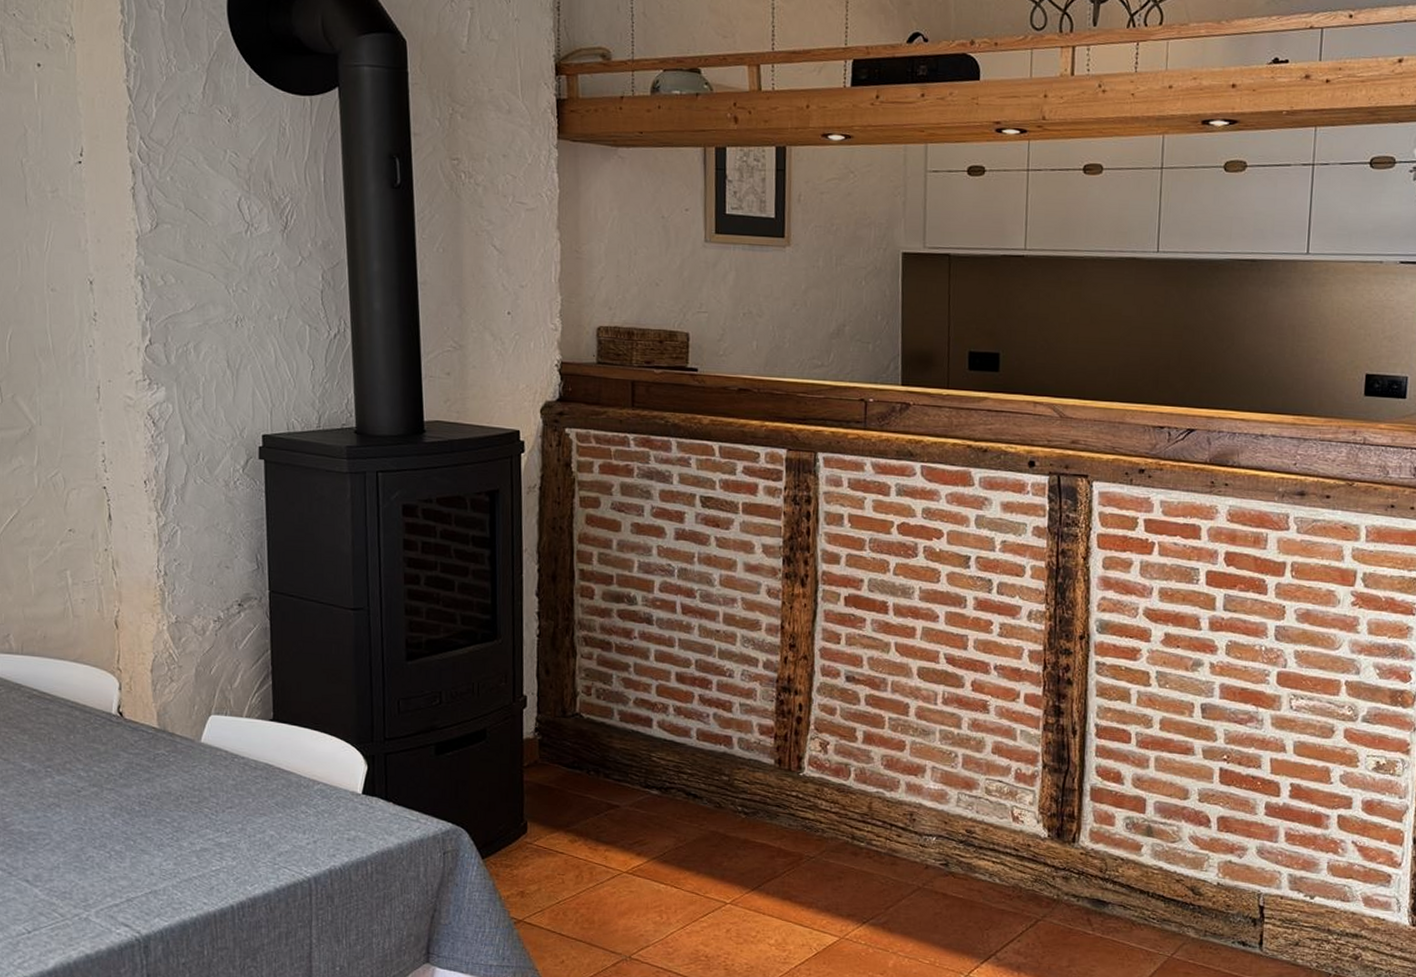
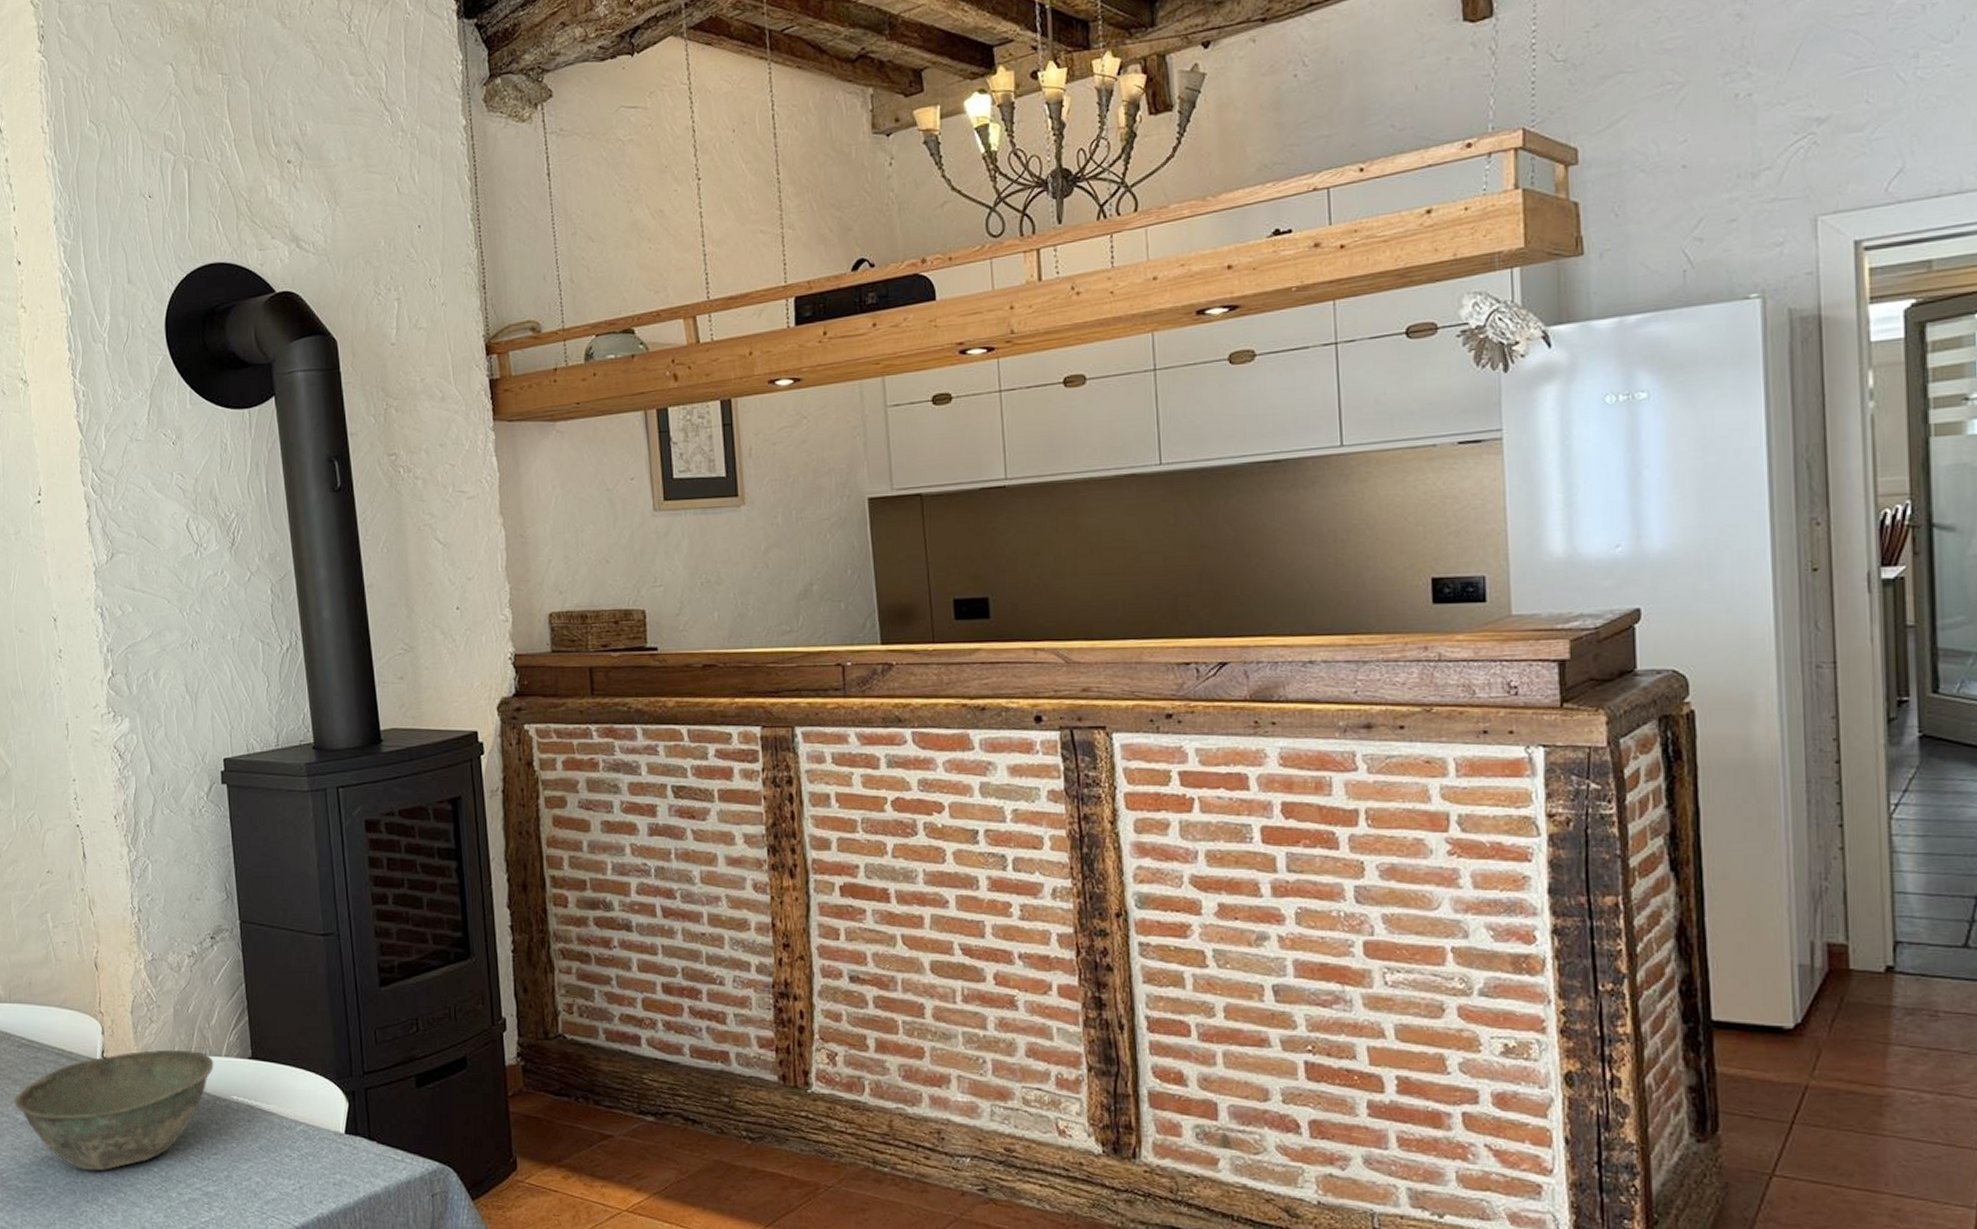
bowl: none [21,708,234,819] -> present [14,1049,214,1171]

